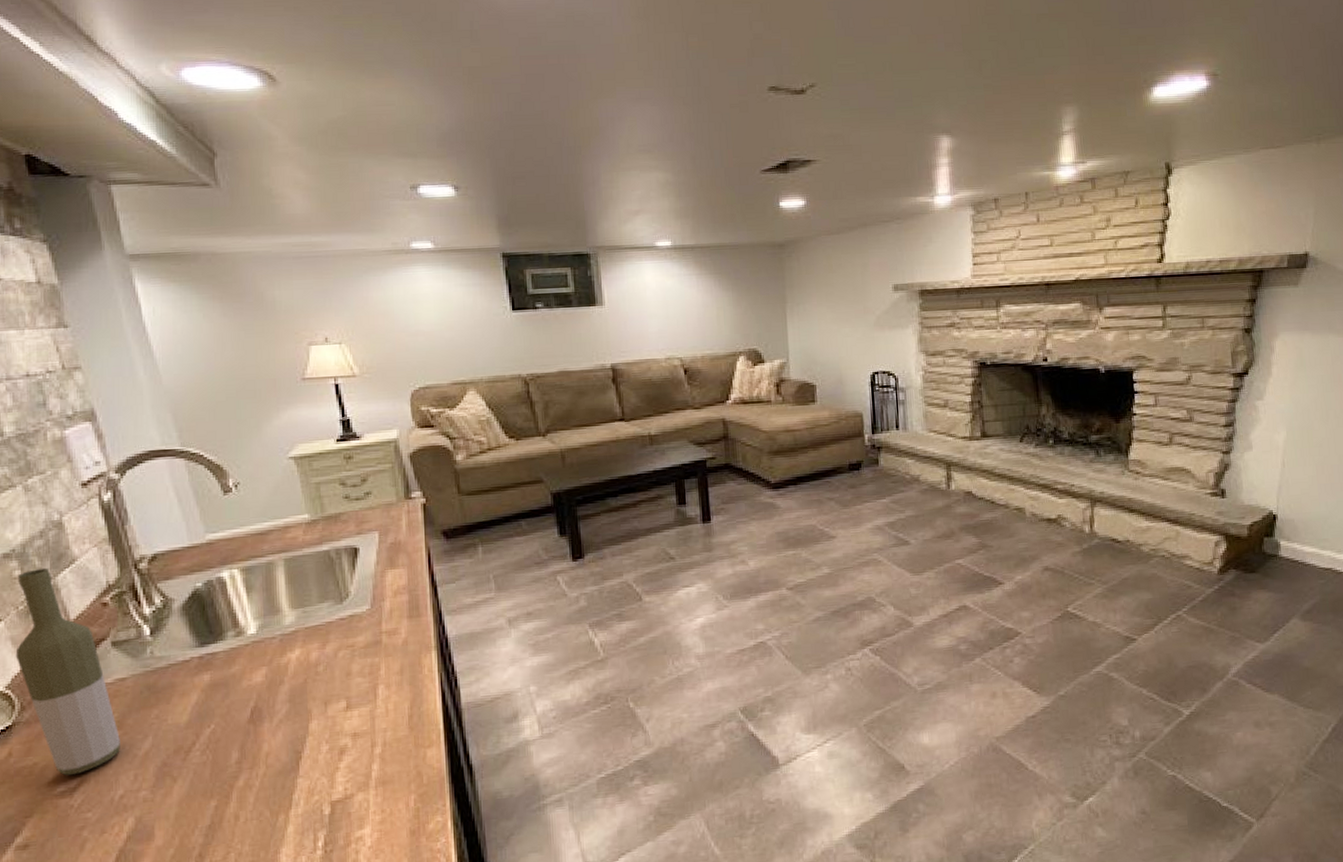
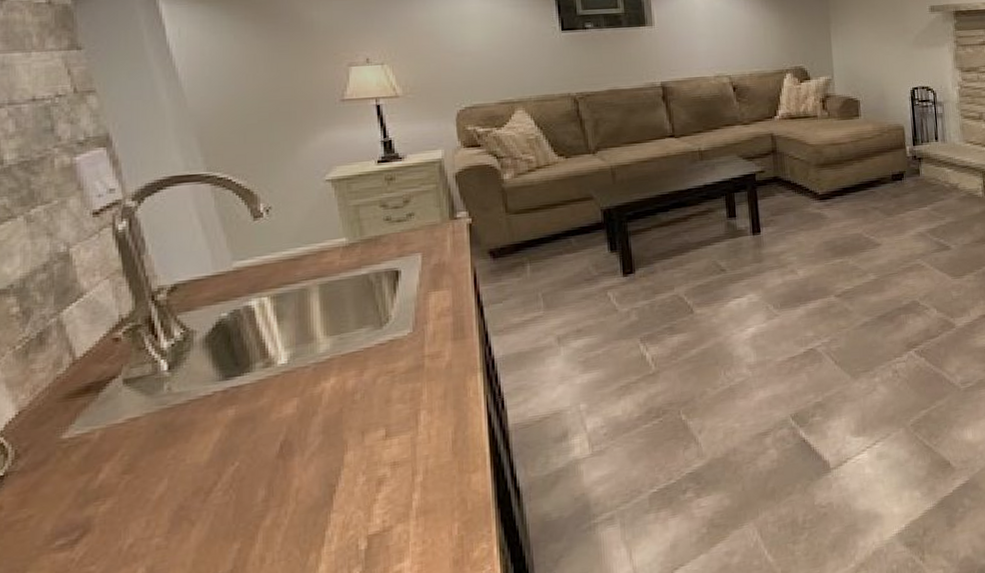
bottle: present [15,567,120,776] -> none [10,303,131,527]

